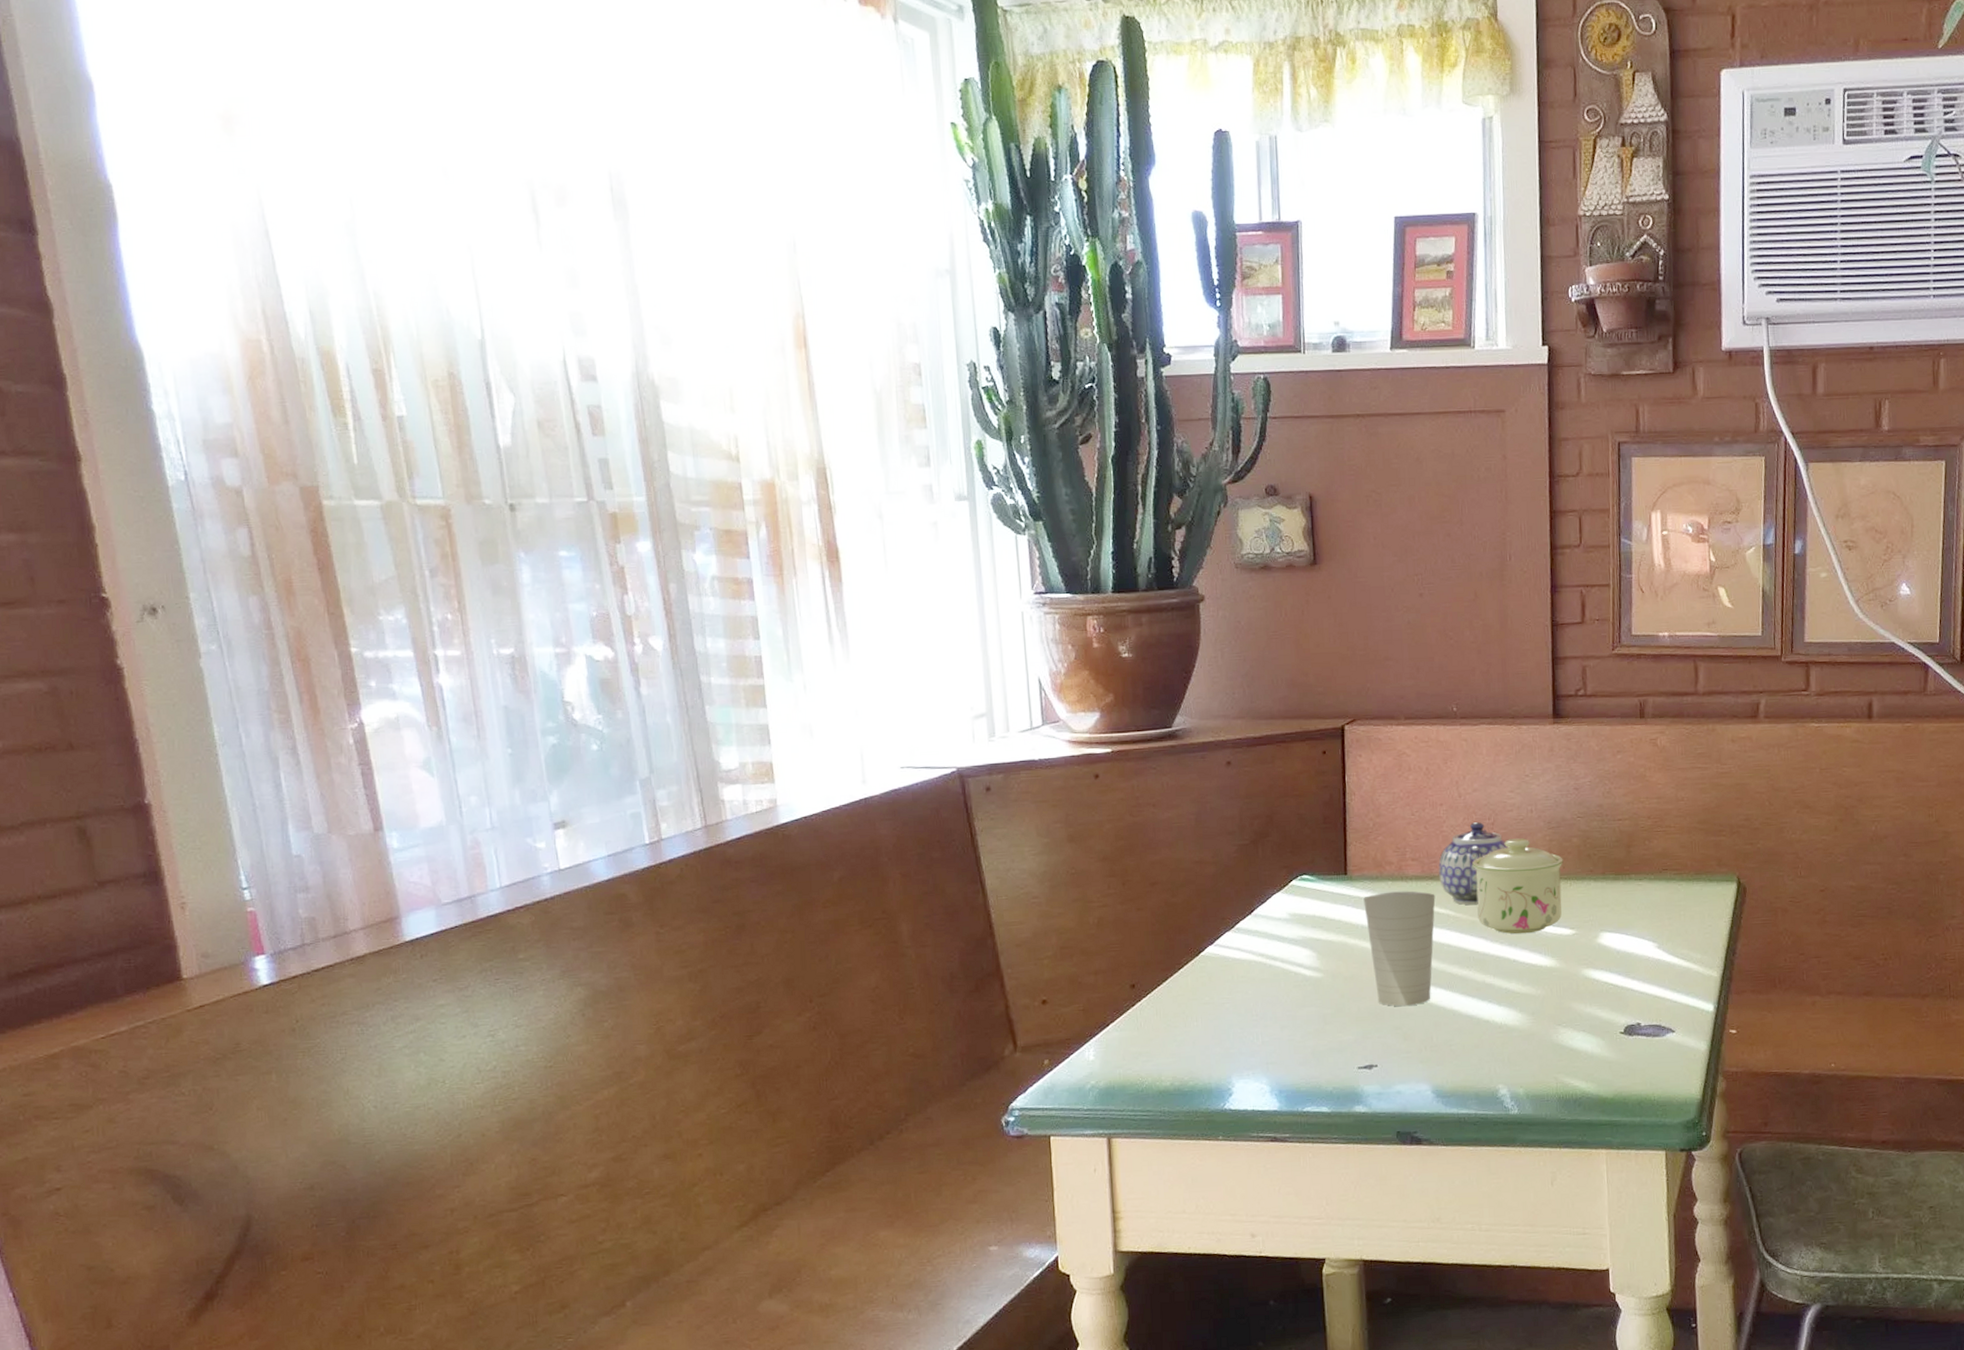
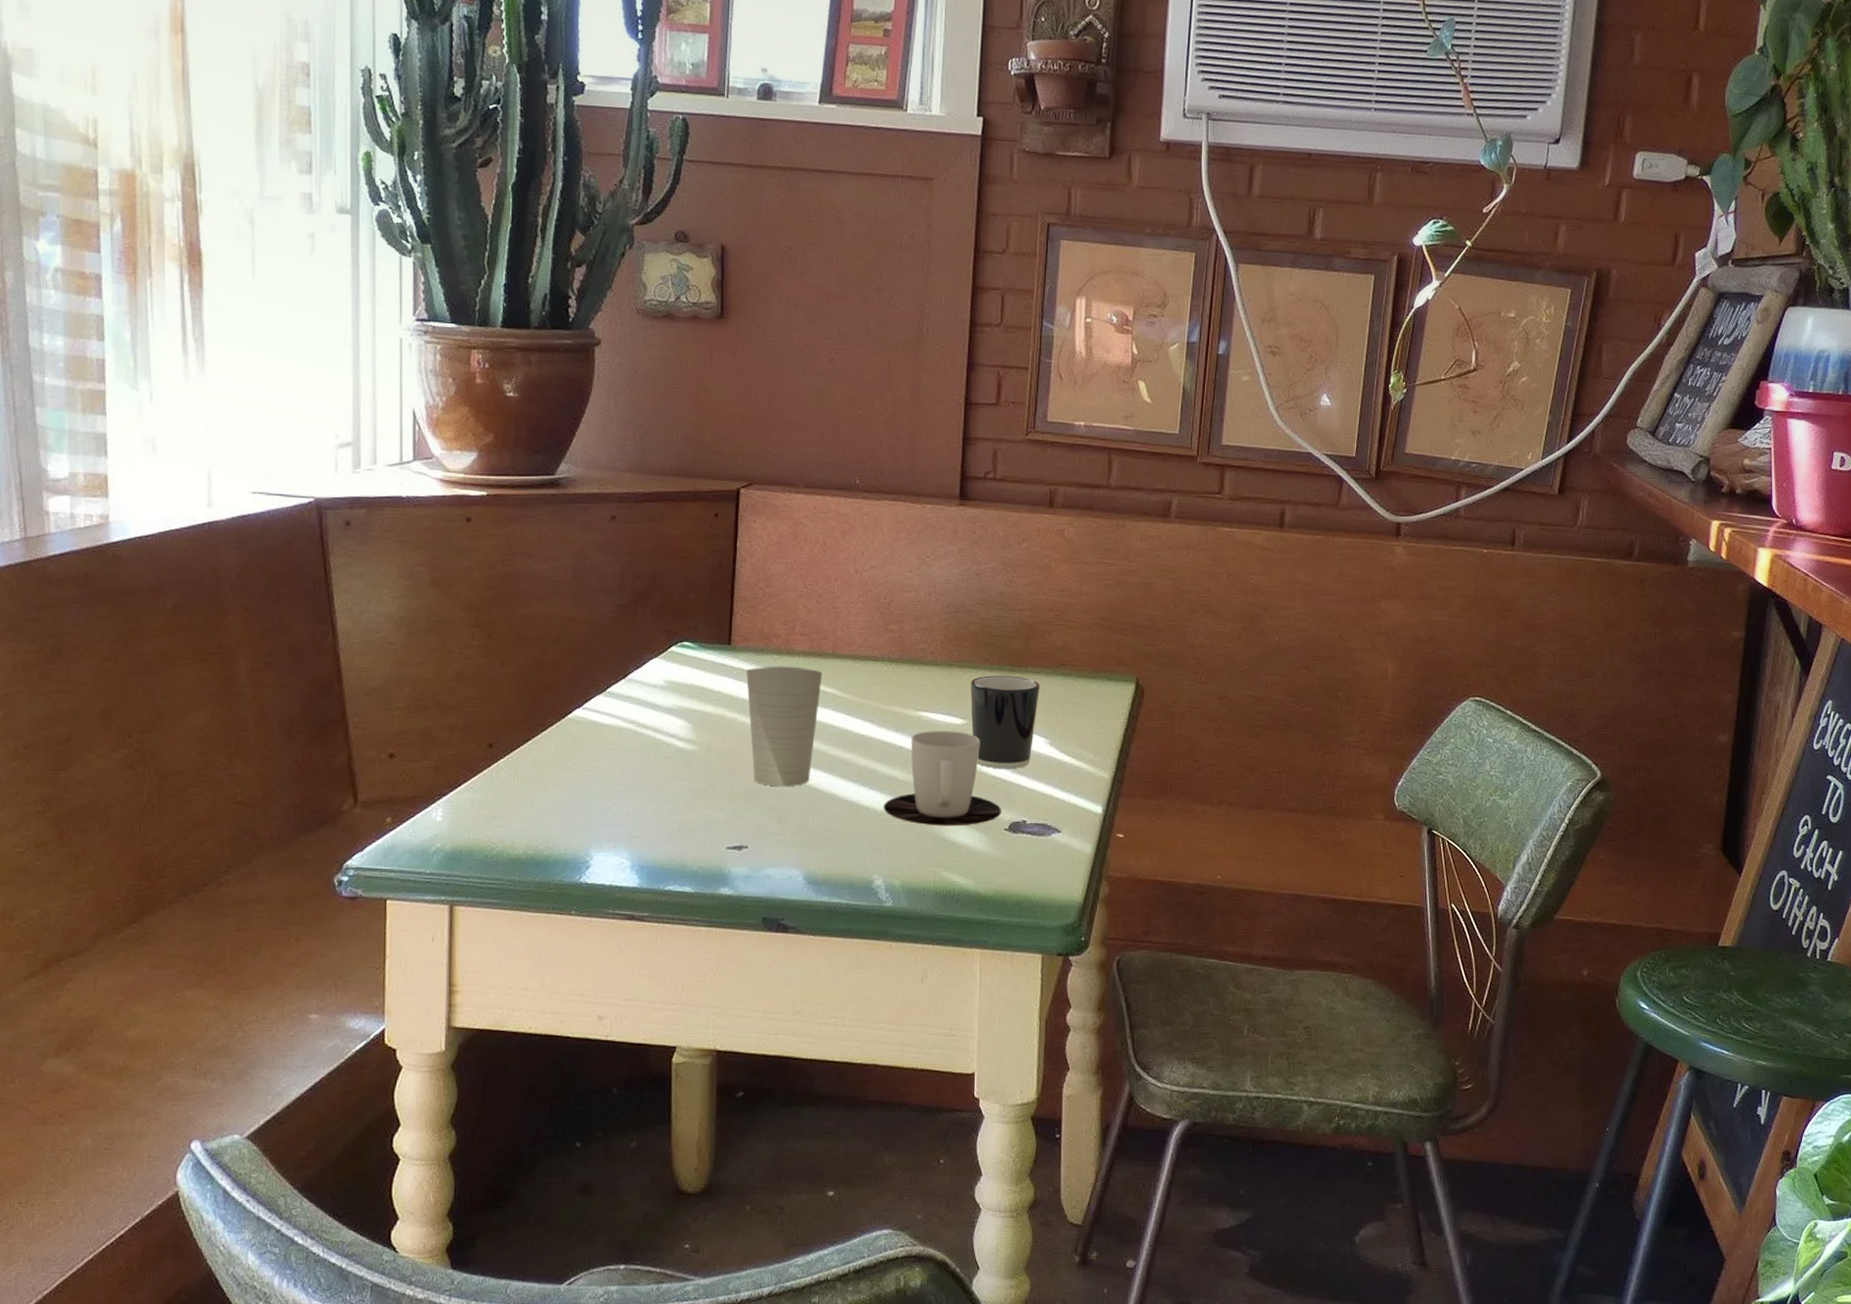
teapot: present [1438,821,1508,905] -> none [828,600,903,687]
sugar bowl: present [1472,838,1563,935] -> none [864,621,959,720]
cup: none [1502,941,1616,1034] -> present [883,731,1001,826]
mug: none [1577,884,1644,975] -> present [971,675,1039,769]

